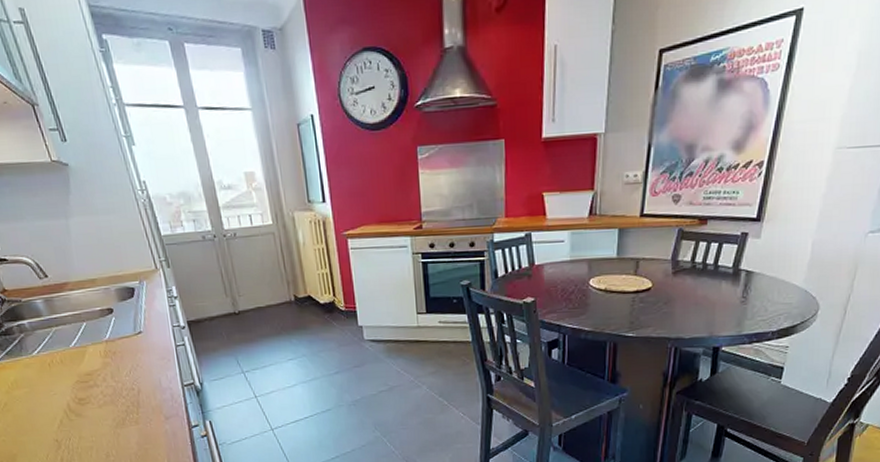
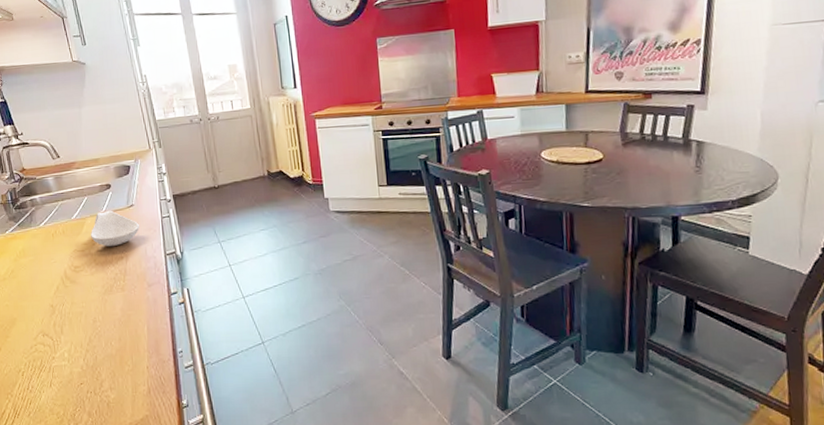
spoon rest: none [94,337,151,377] -> present [91,210,139,246]

